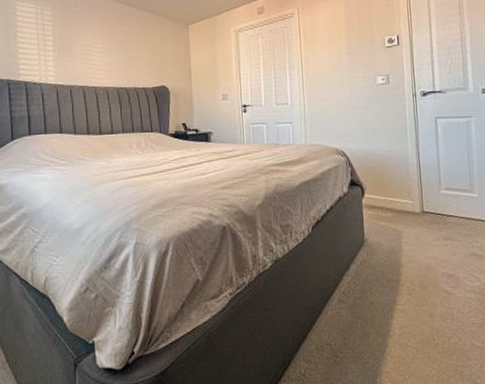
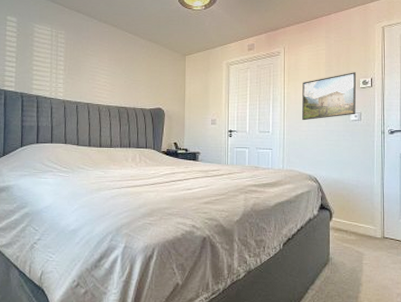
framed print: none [321,30,383,89] -> present [302,72,357,121]

